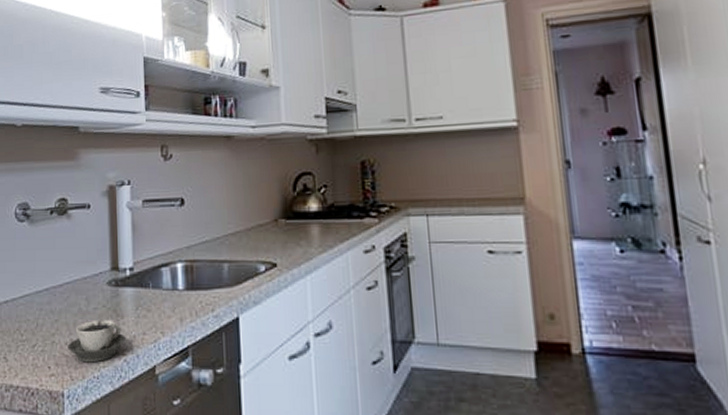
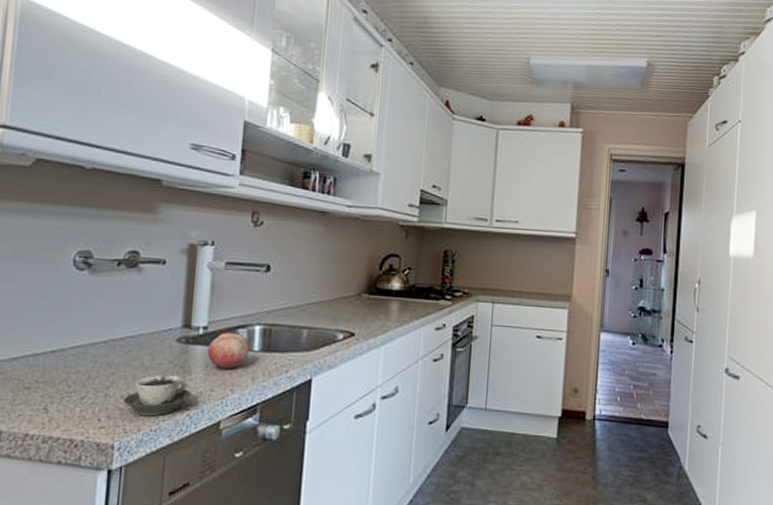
fruit: none [135,271,174,310] -> present [207,331,249,369]

